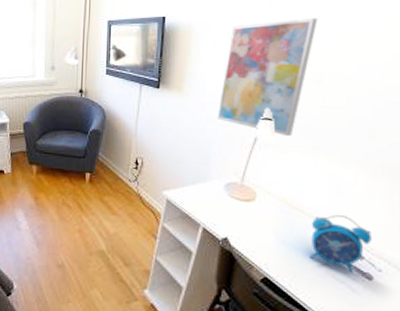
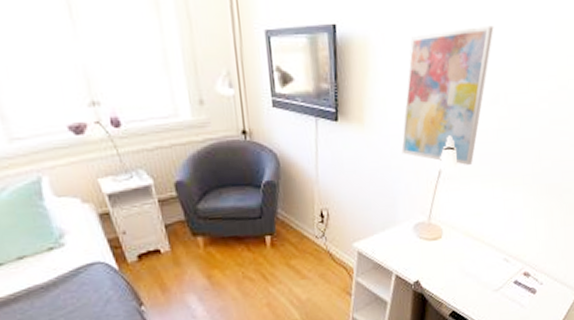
alarm clock: present [309,214,372,273] -> none [488,238,536,291]

